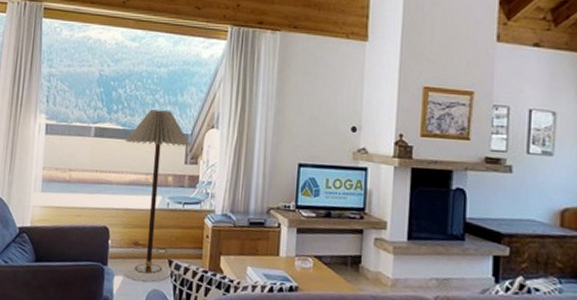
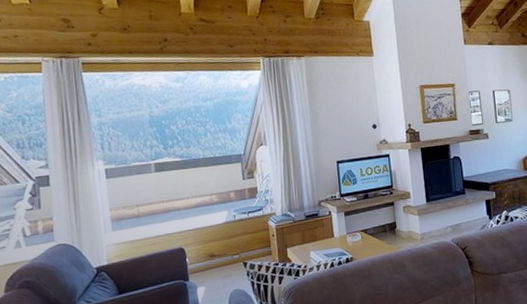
floor lamp: present [124,110,190,283] -> none [185,137,248,287]

